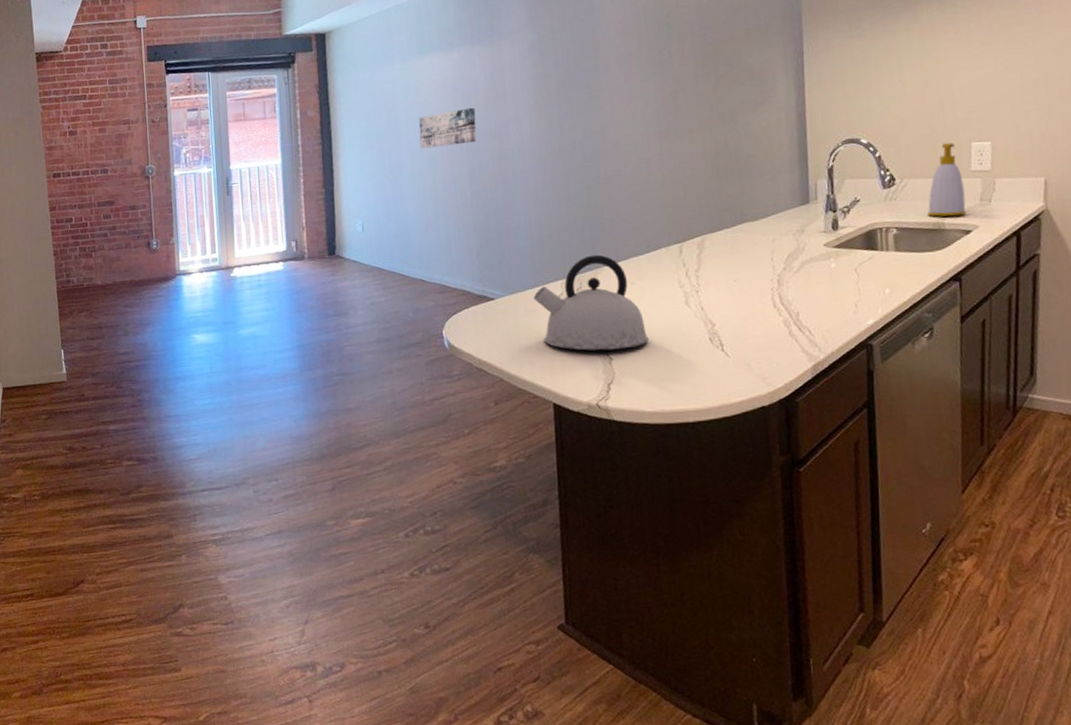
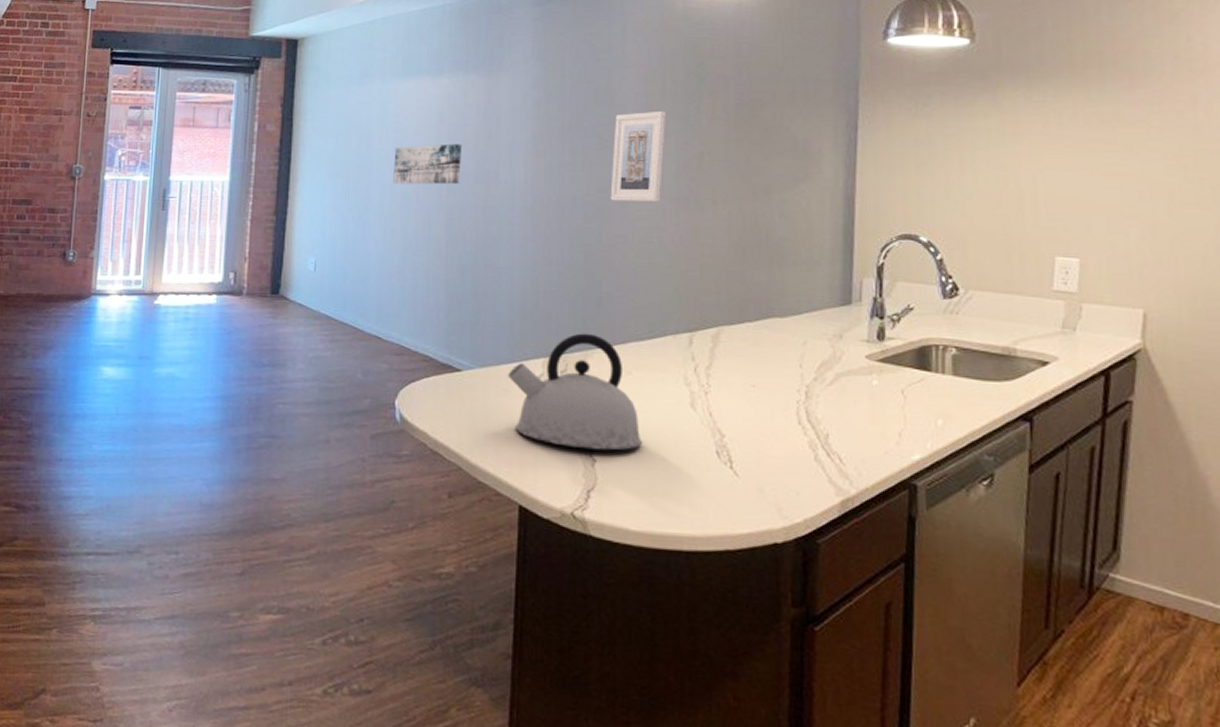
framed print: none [601,59,646,141] -> present [610,112,665,201]
soap bottle: present [927,142,967,217] -> none [996,254,1044,343]

